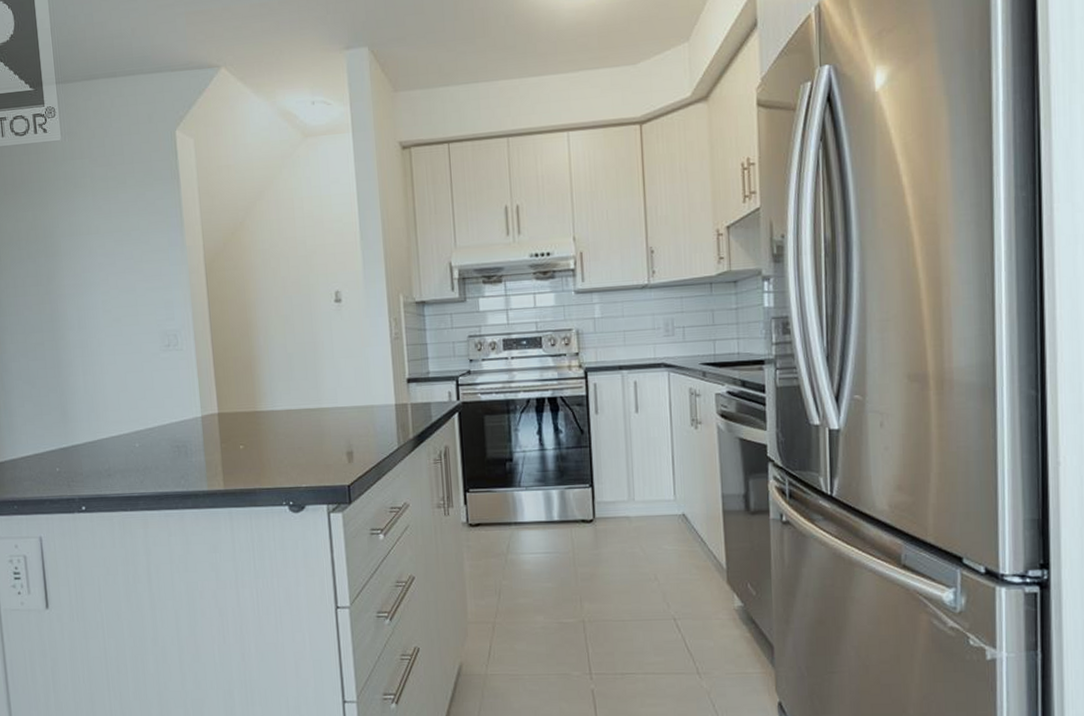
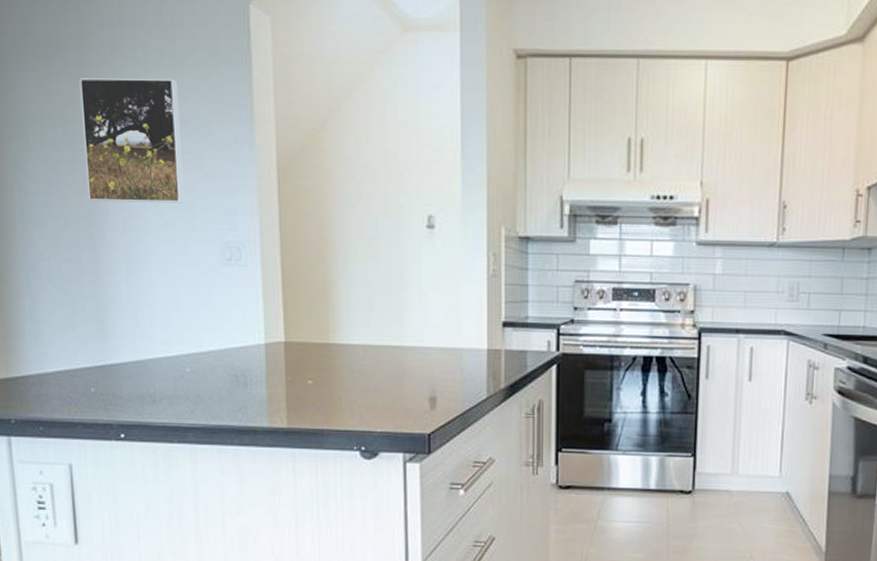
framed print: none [40,198,128,307] -> present [79,78,184,203]

